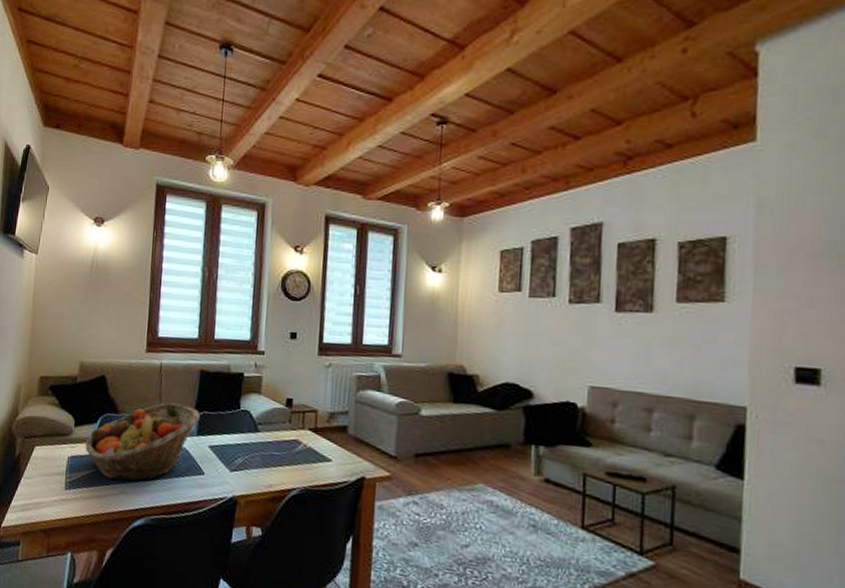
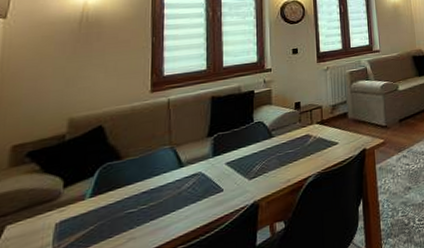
fruit basket: present [85,403,200,481] -> none [79,132,215,231]

